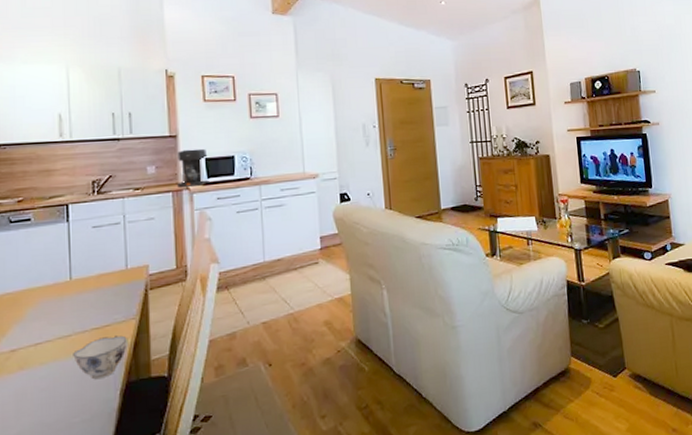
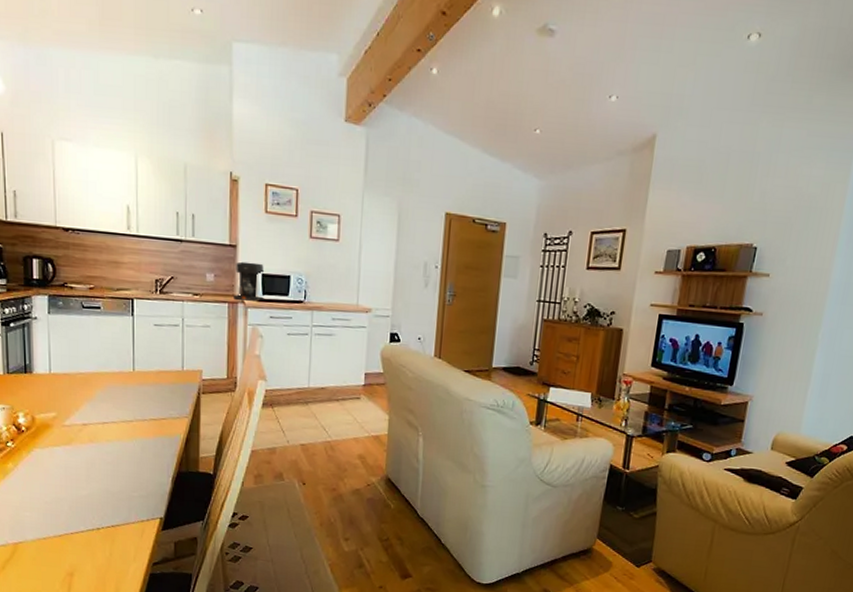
teacup: present [73,335,127,380] -> none [134,428,180,464]

